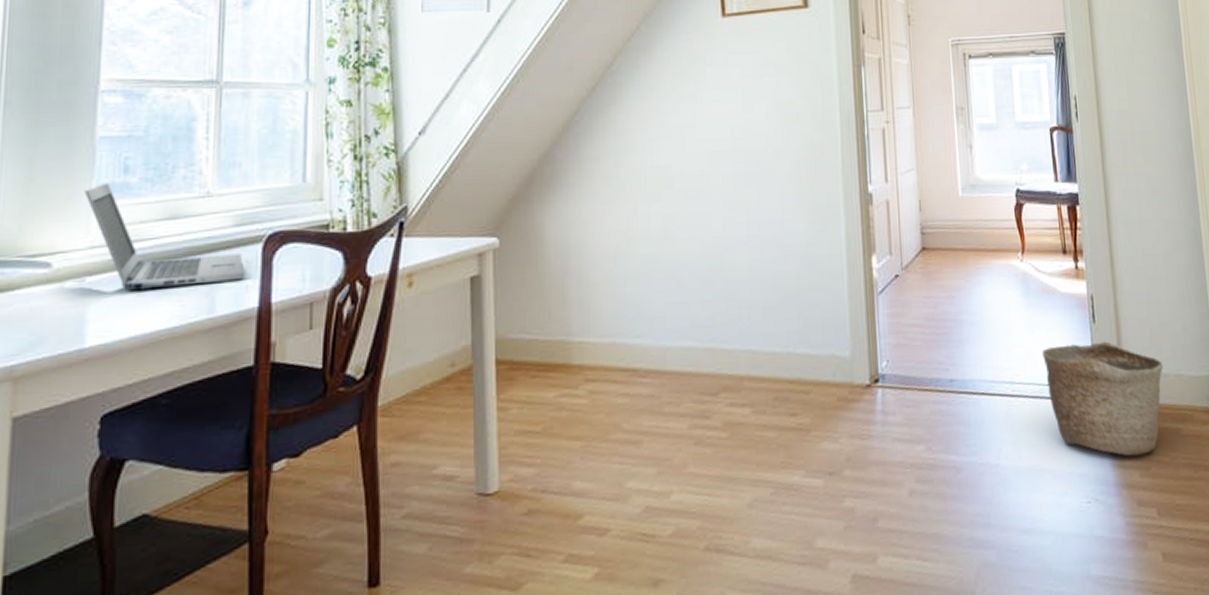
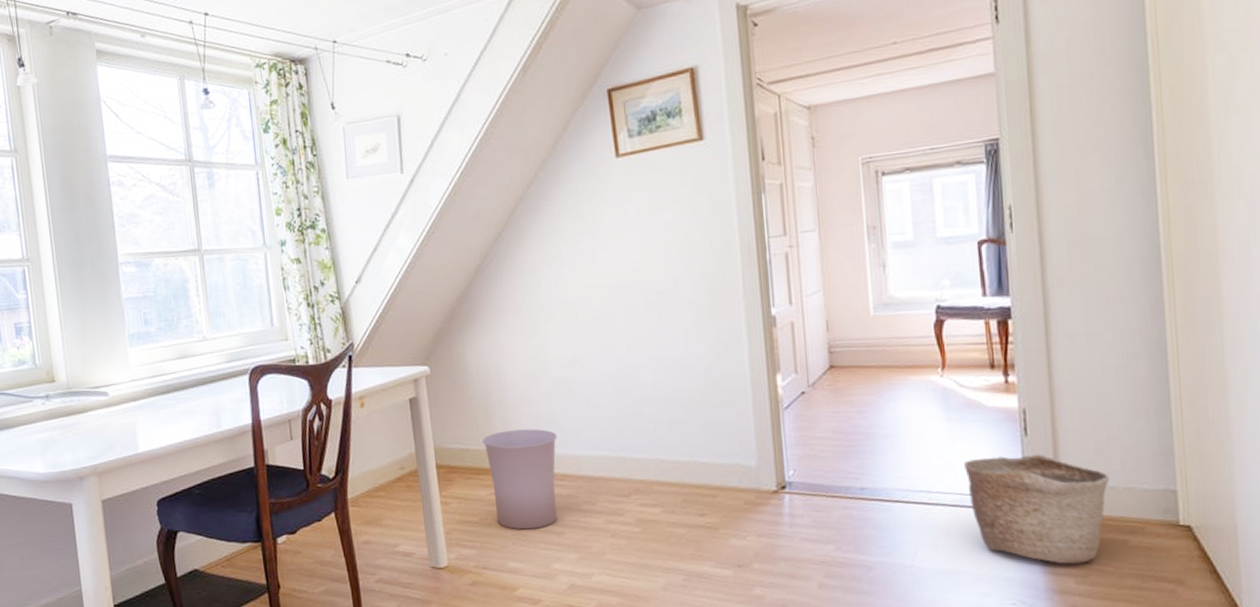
laptop: present [85,182,245,290] -> none [121,332,239,411]
waste bin: none [554,315,642,440] -> present [481,429,558,530]

